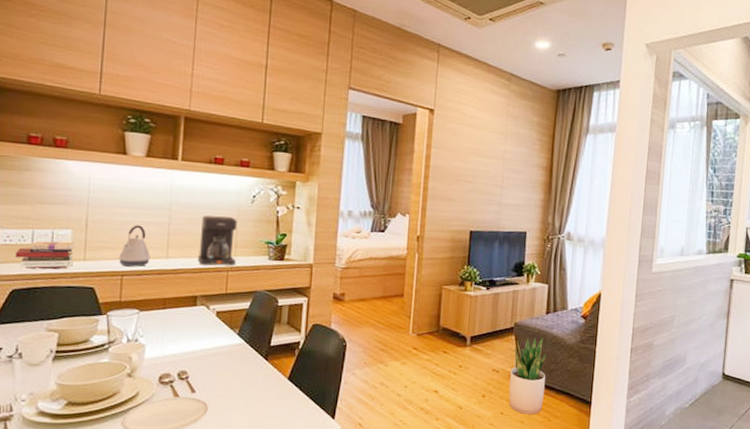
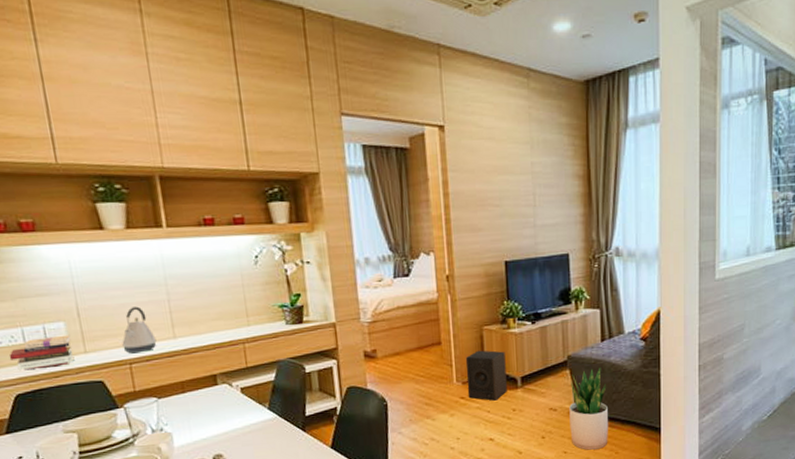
coffee maker: present [197,215,238,266] -> none [203,283,252,341]
studio monitor: none [420,307,459,355] -> present [465,350,507,401]

